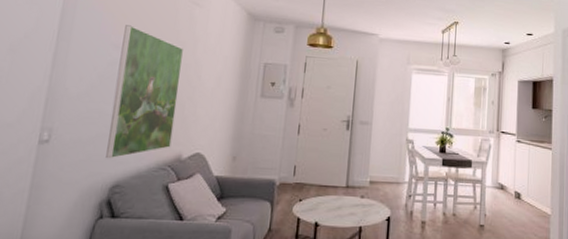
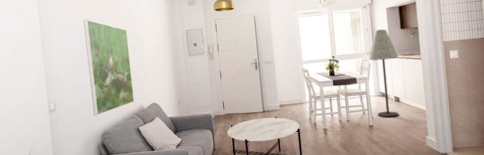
floor lamp: none [489,105,525,218] -> present [368,29,399,118]

